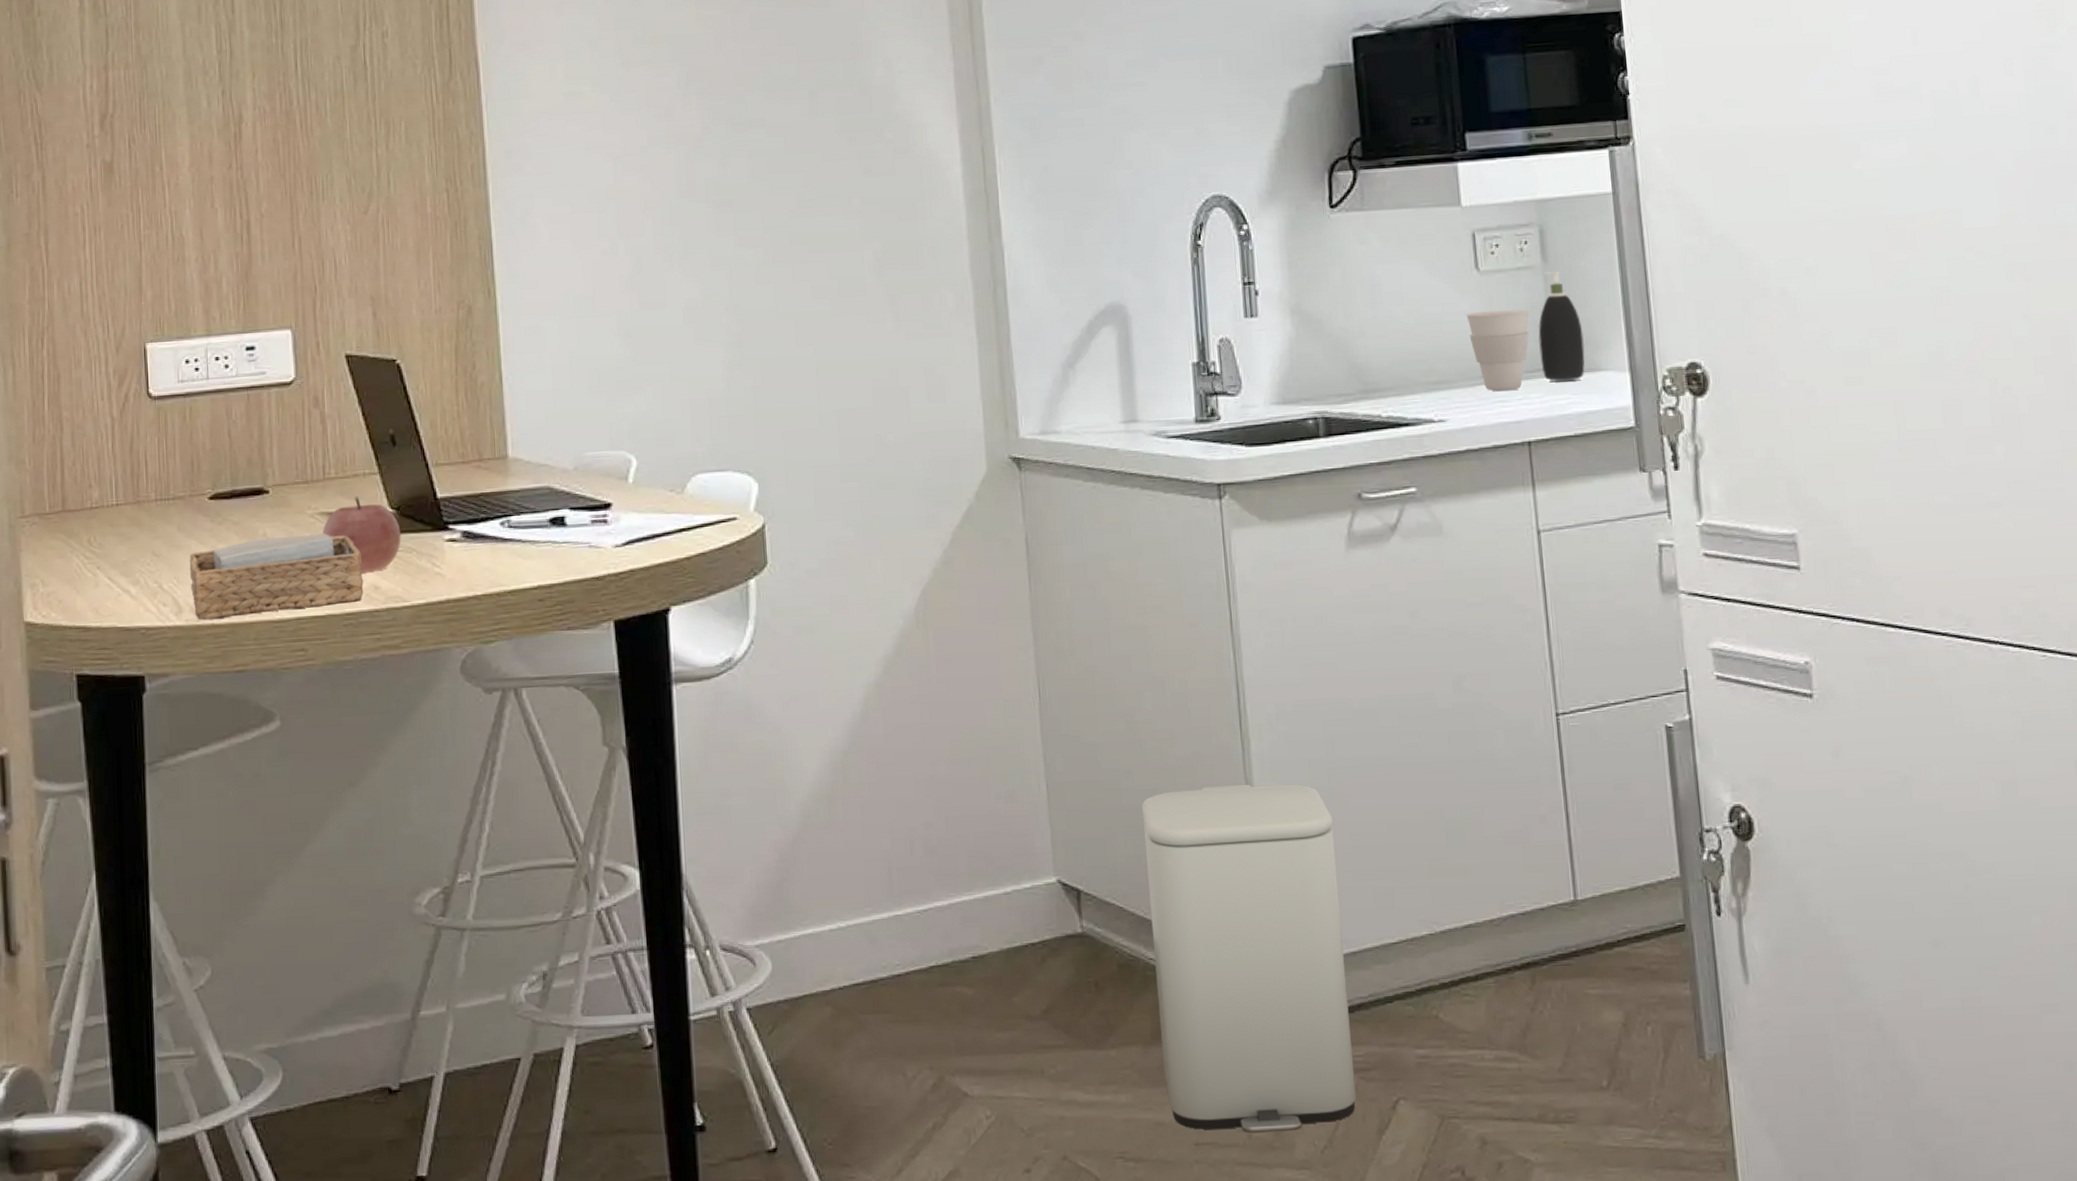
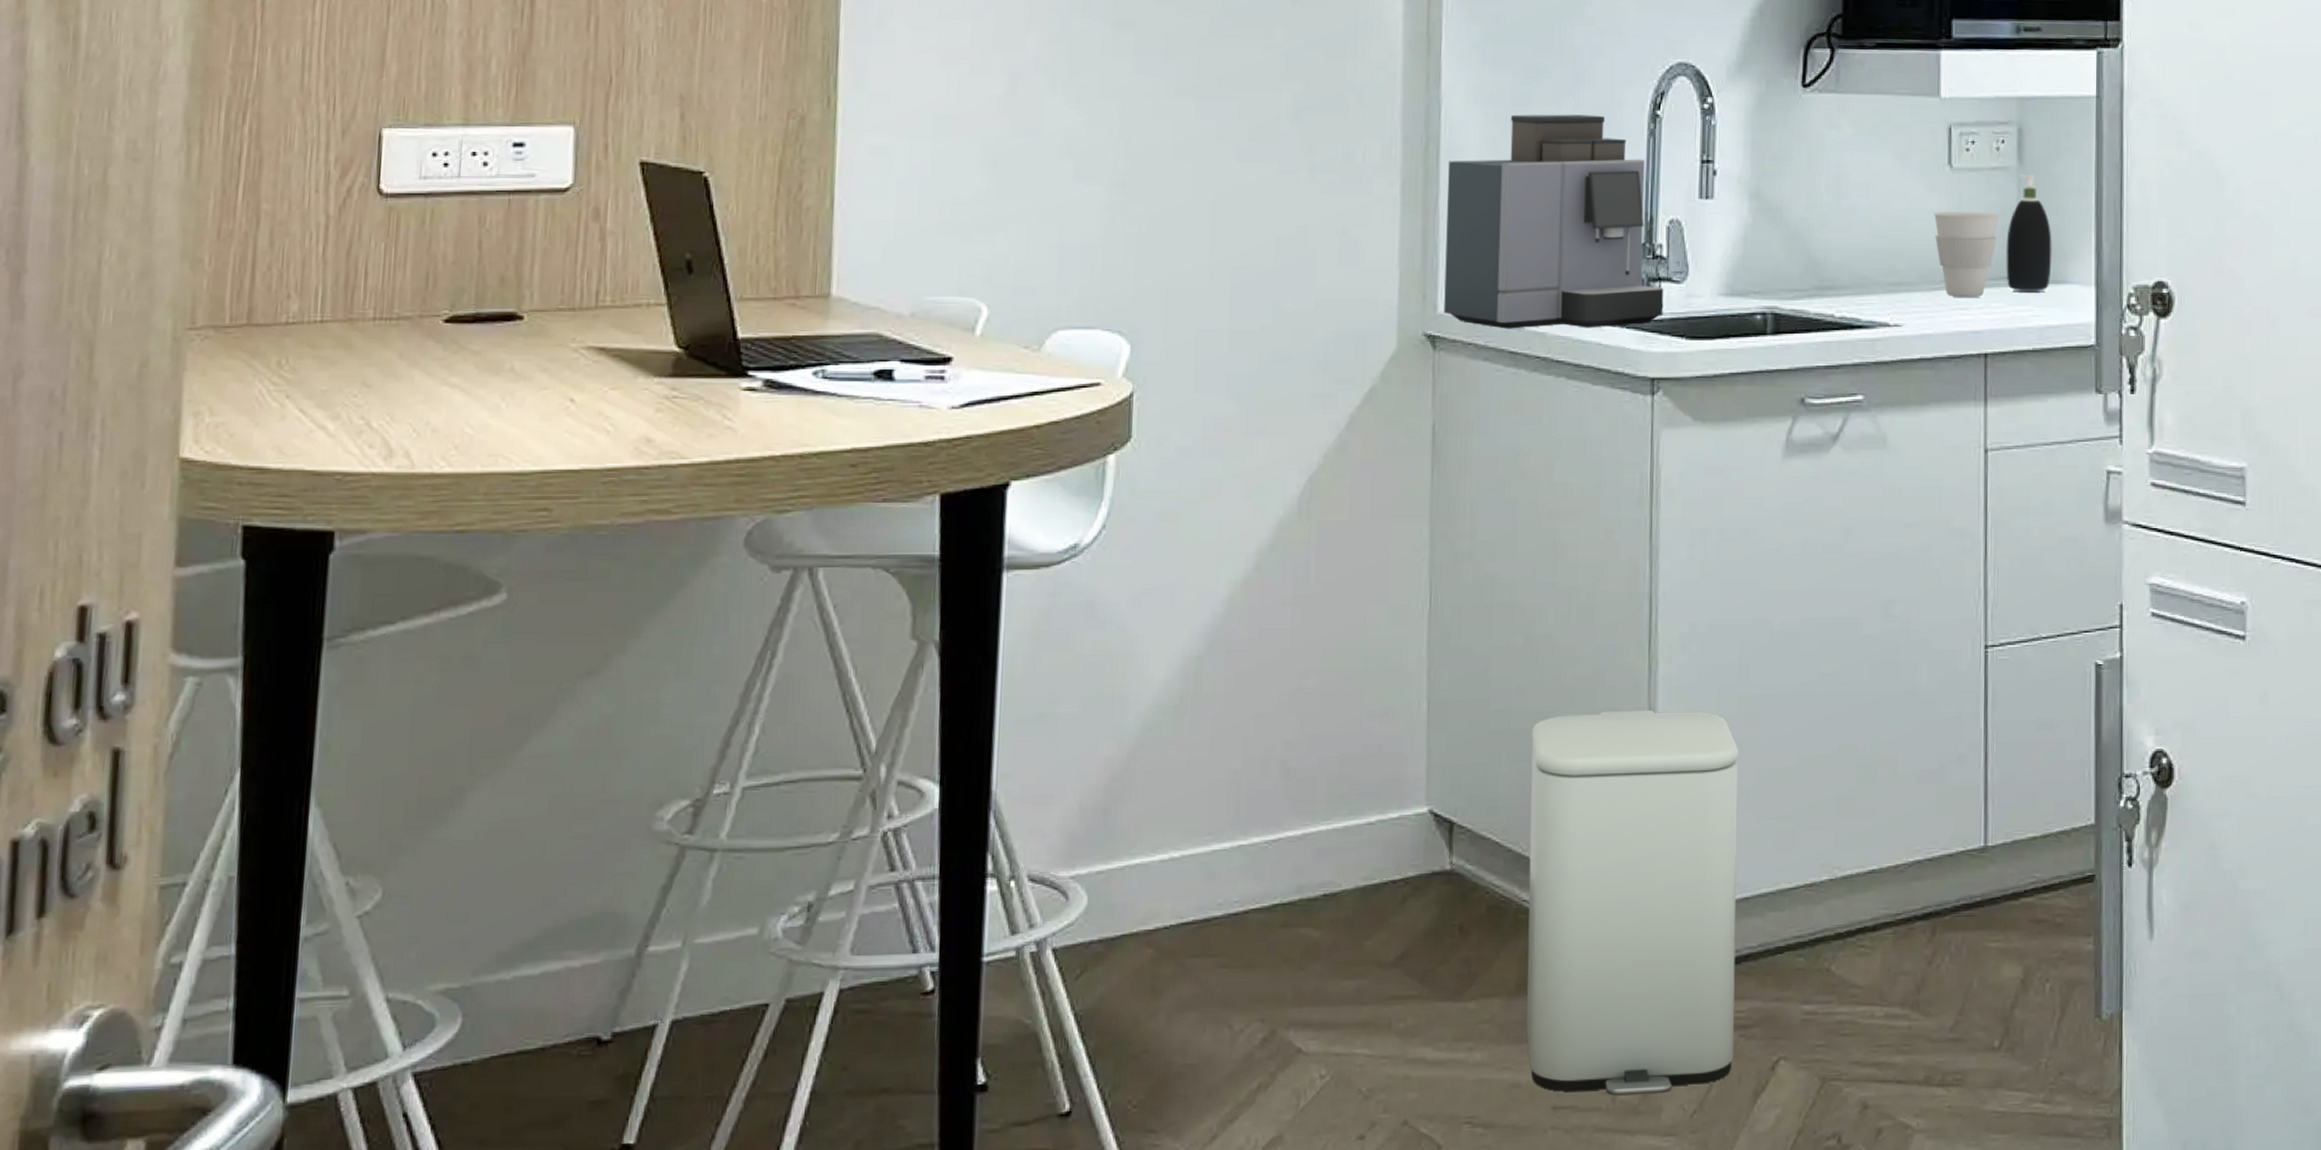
napkin holder: present [189,533,364,620] -> none [408,371,634,467]
fruit: present [323,495,401,573] -> none [587,329,687,422]
coffee machine: none [1015,249,1223,448] -> present [1444,114,1664,329]

